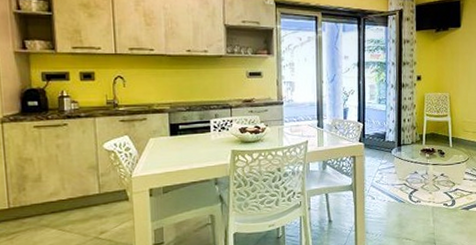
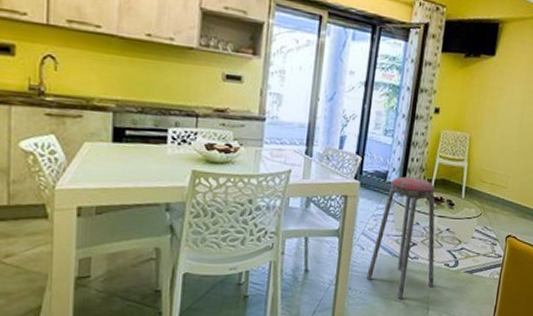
music stool: none [380,134,437,237] -> present [366,176,436,299]

